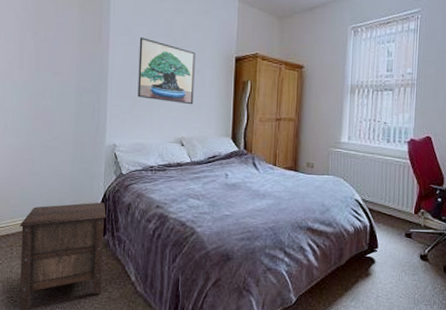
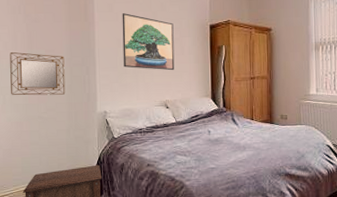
home mirror: none [13,72,74,123] -> present [10,52,66,96]

